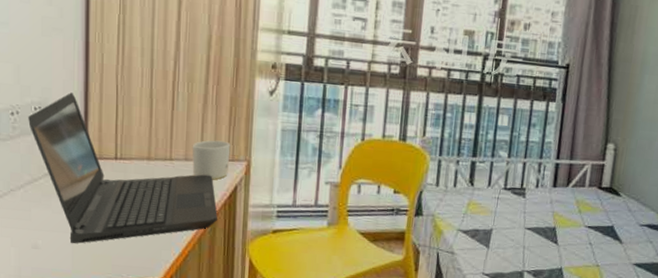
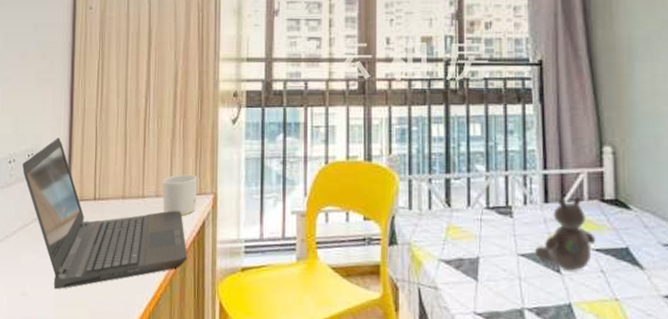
stuffed animal: none [538,183,590,243] -> present [534,196,596,271]

